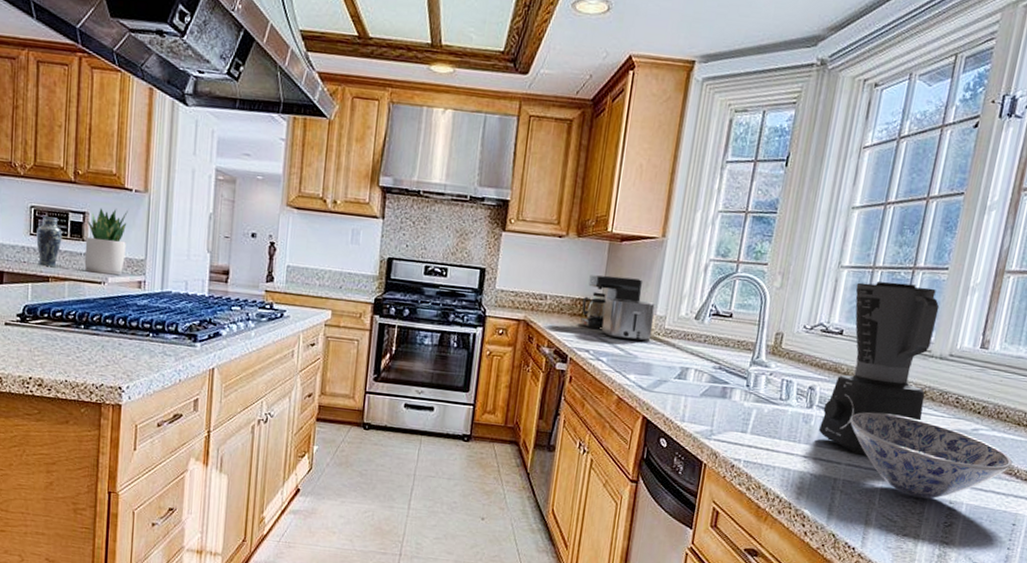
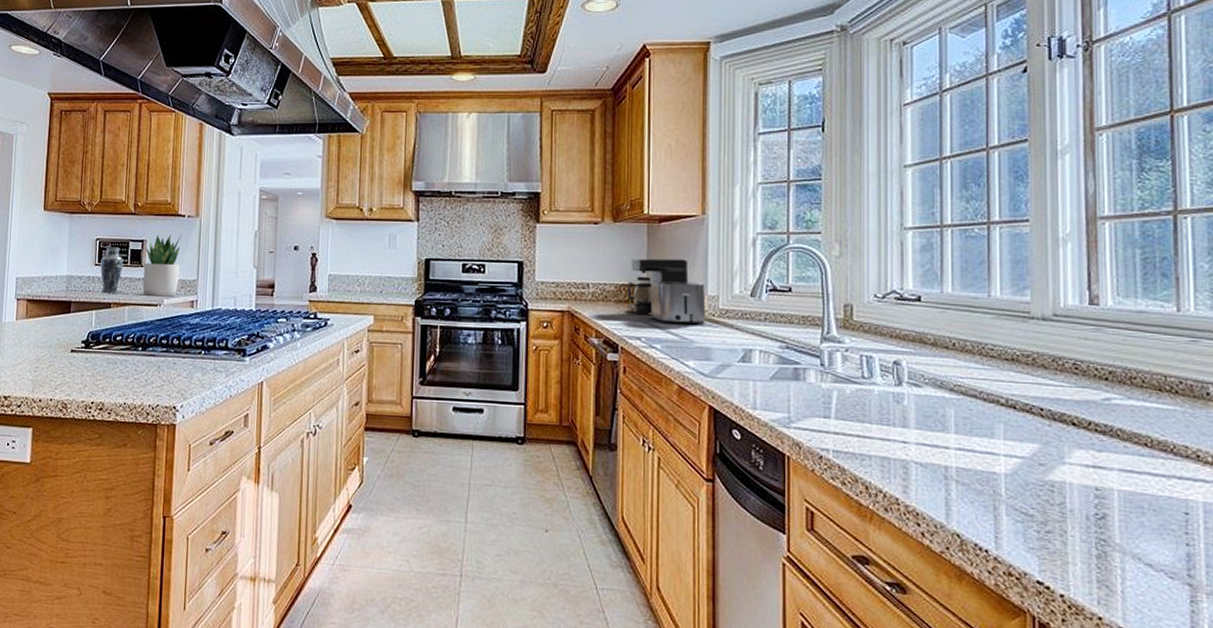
blender: present [819,281,940,455] -> none [915,240,1037,437]
bowl: present [849,412,1013,499] -> none [949,385,1164,486]

